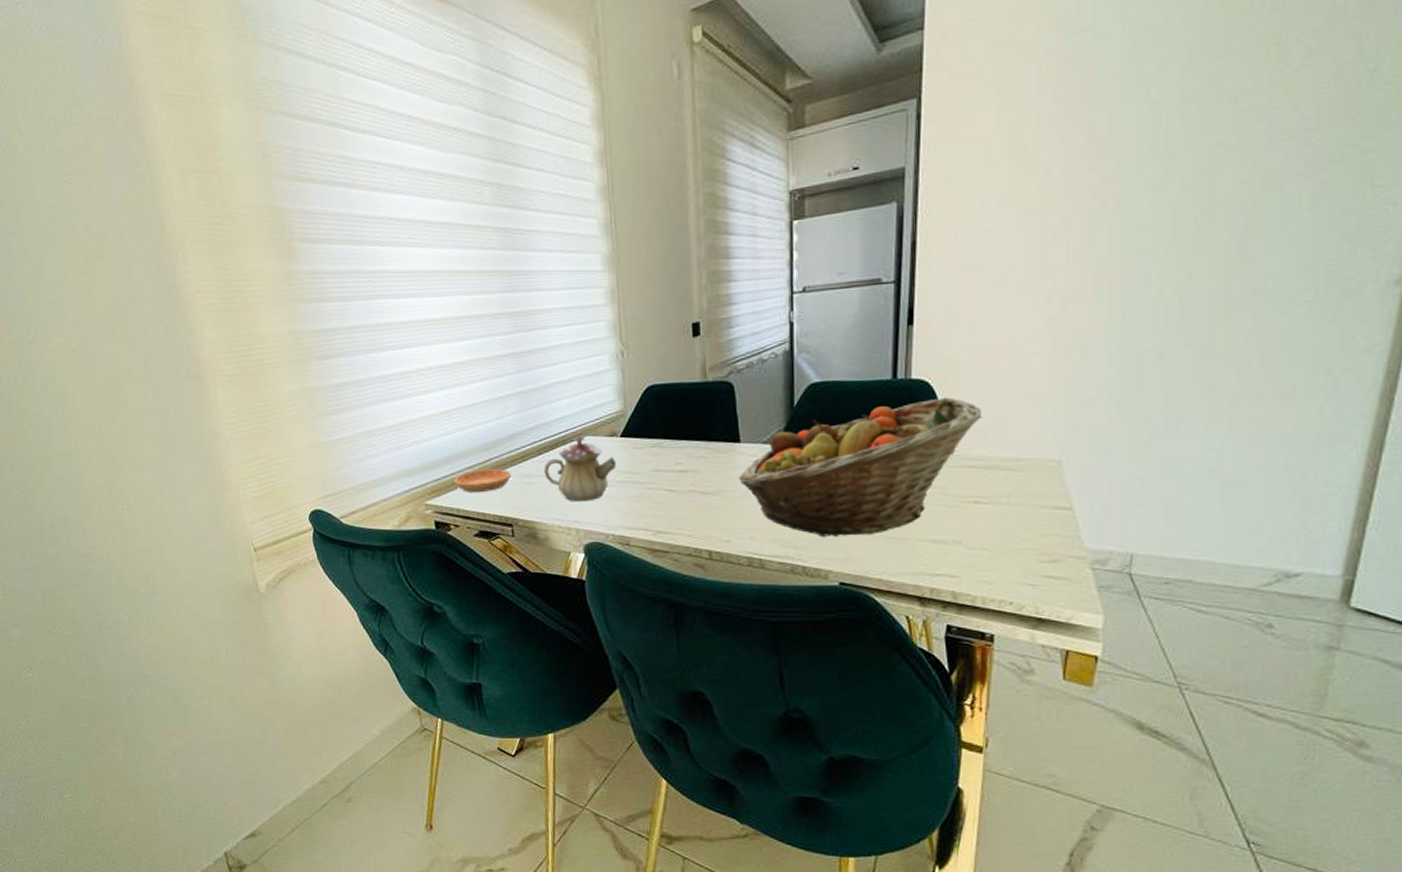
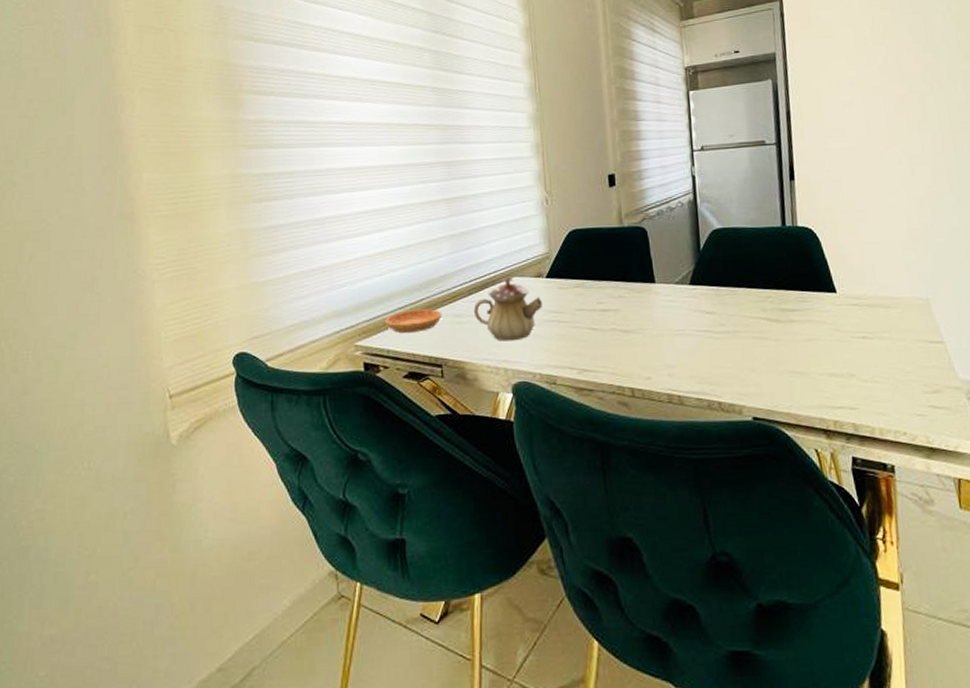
fruit basket: present [737,397,983,537] -> none [654,242,860,372]

